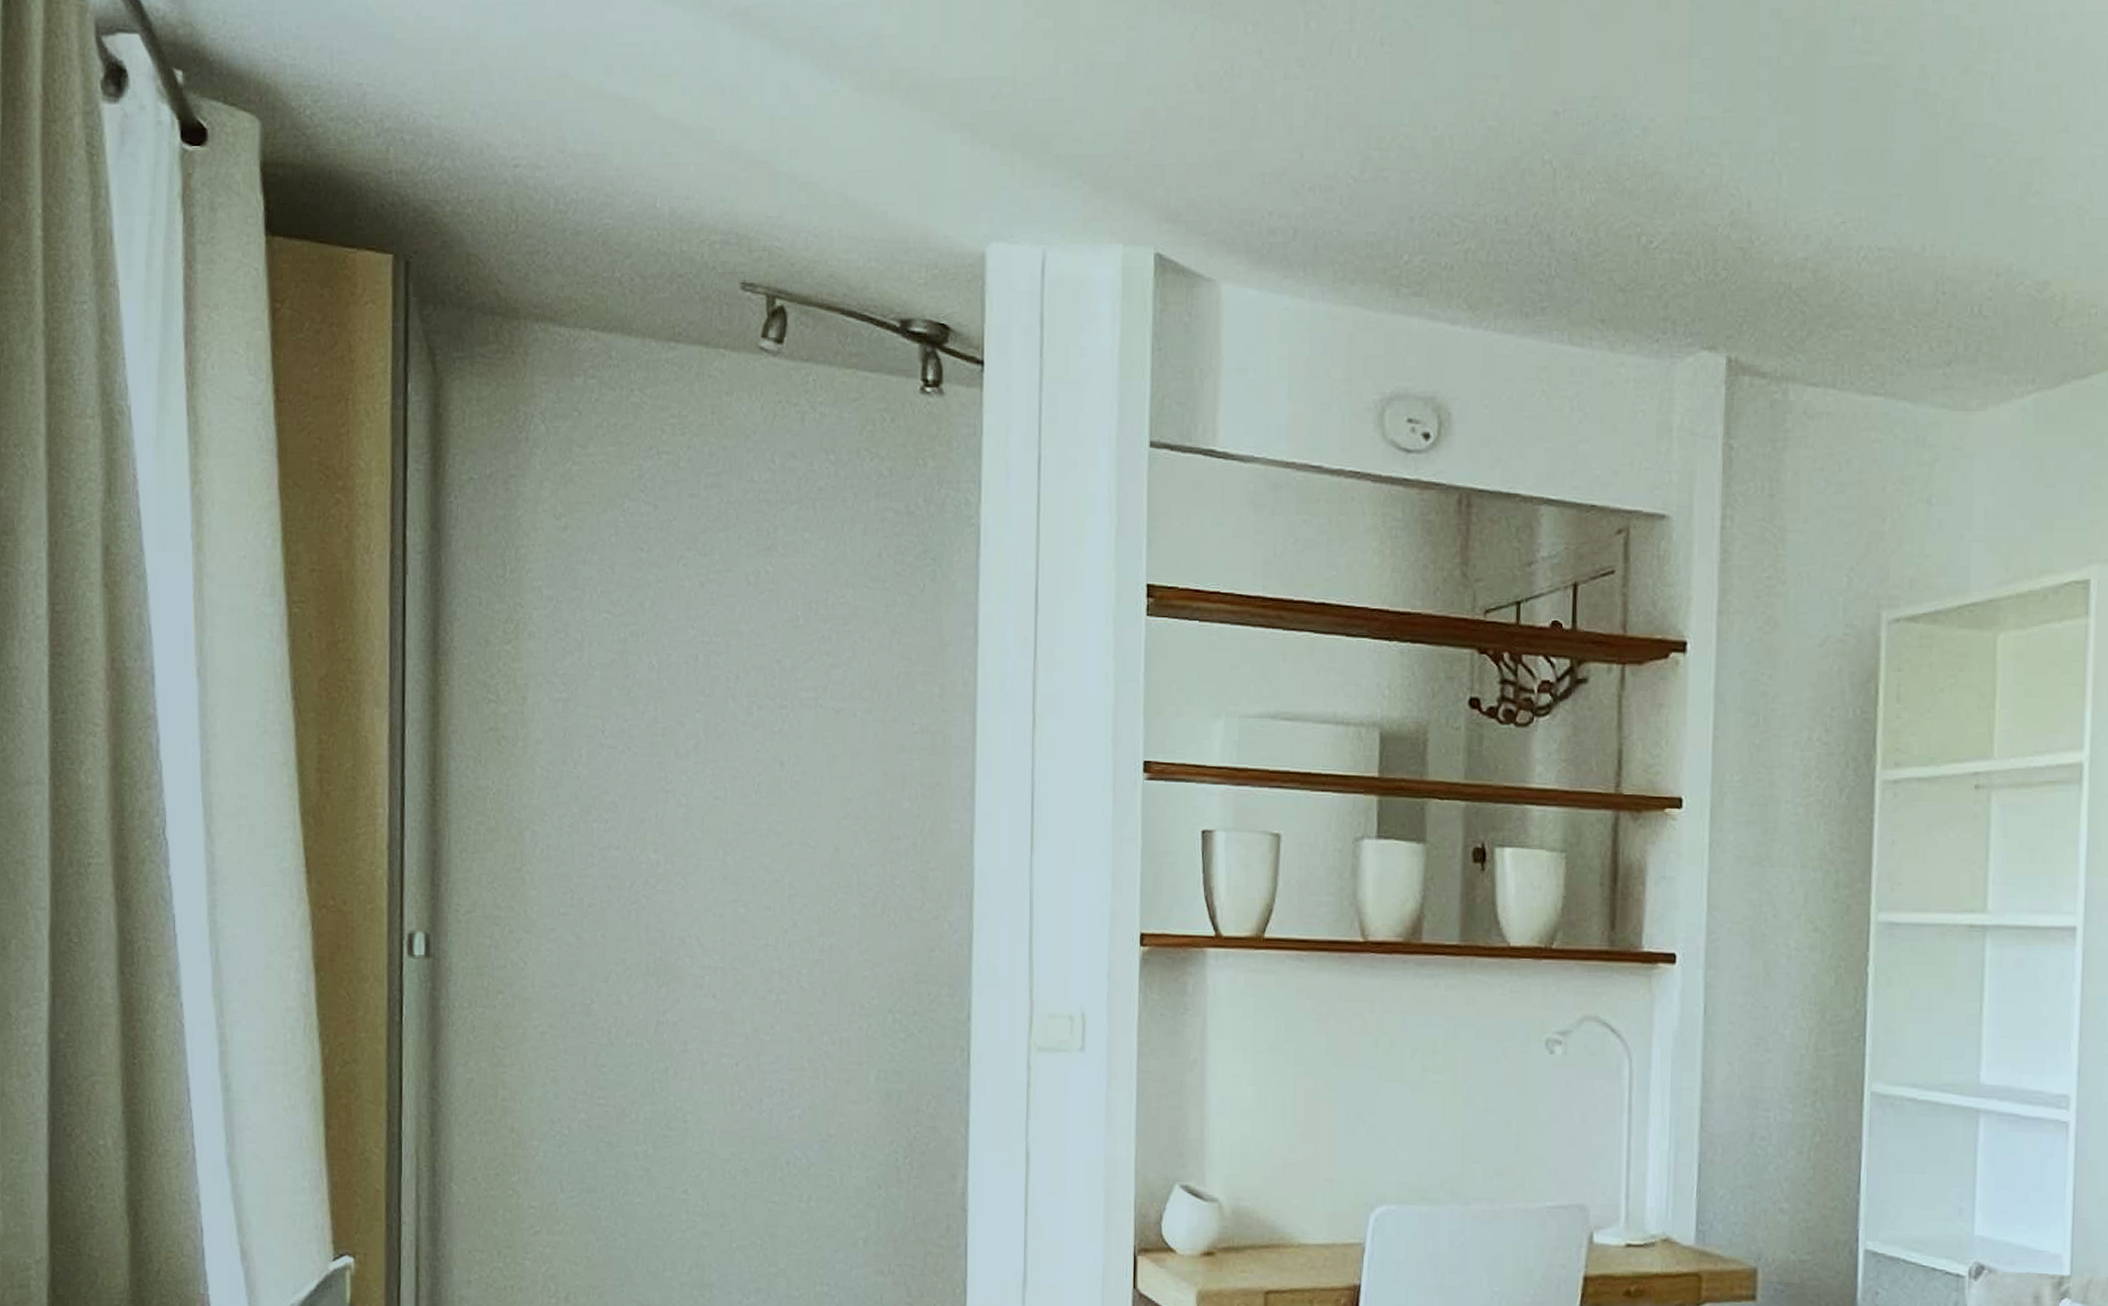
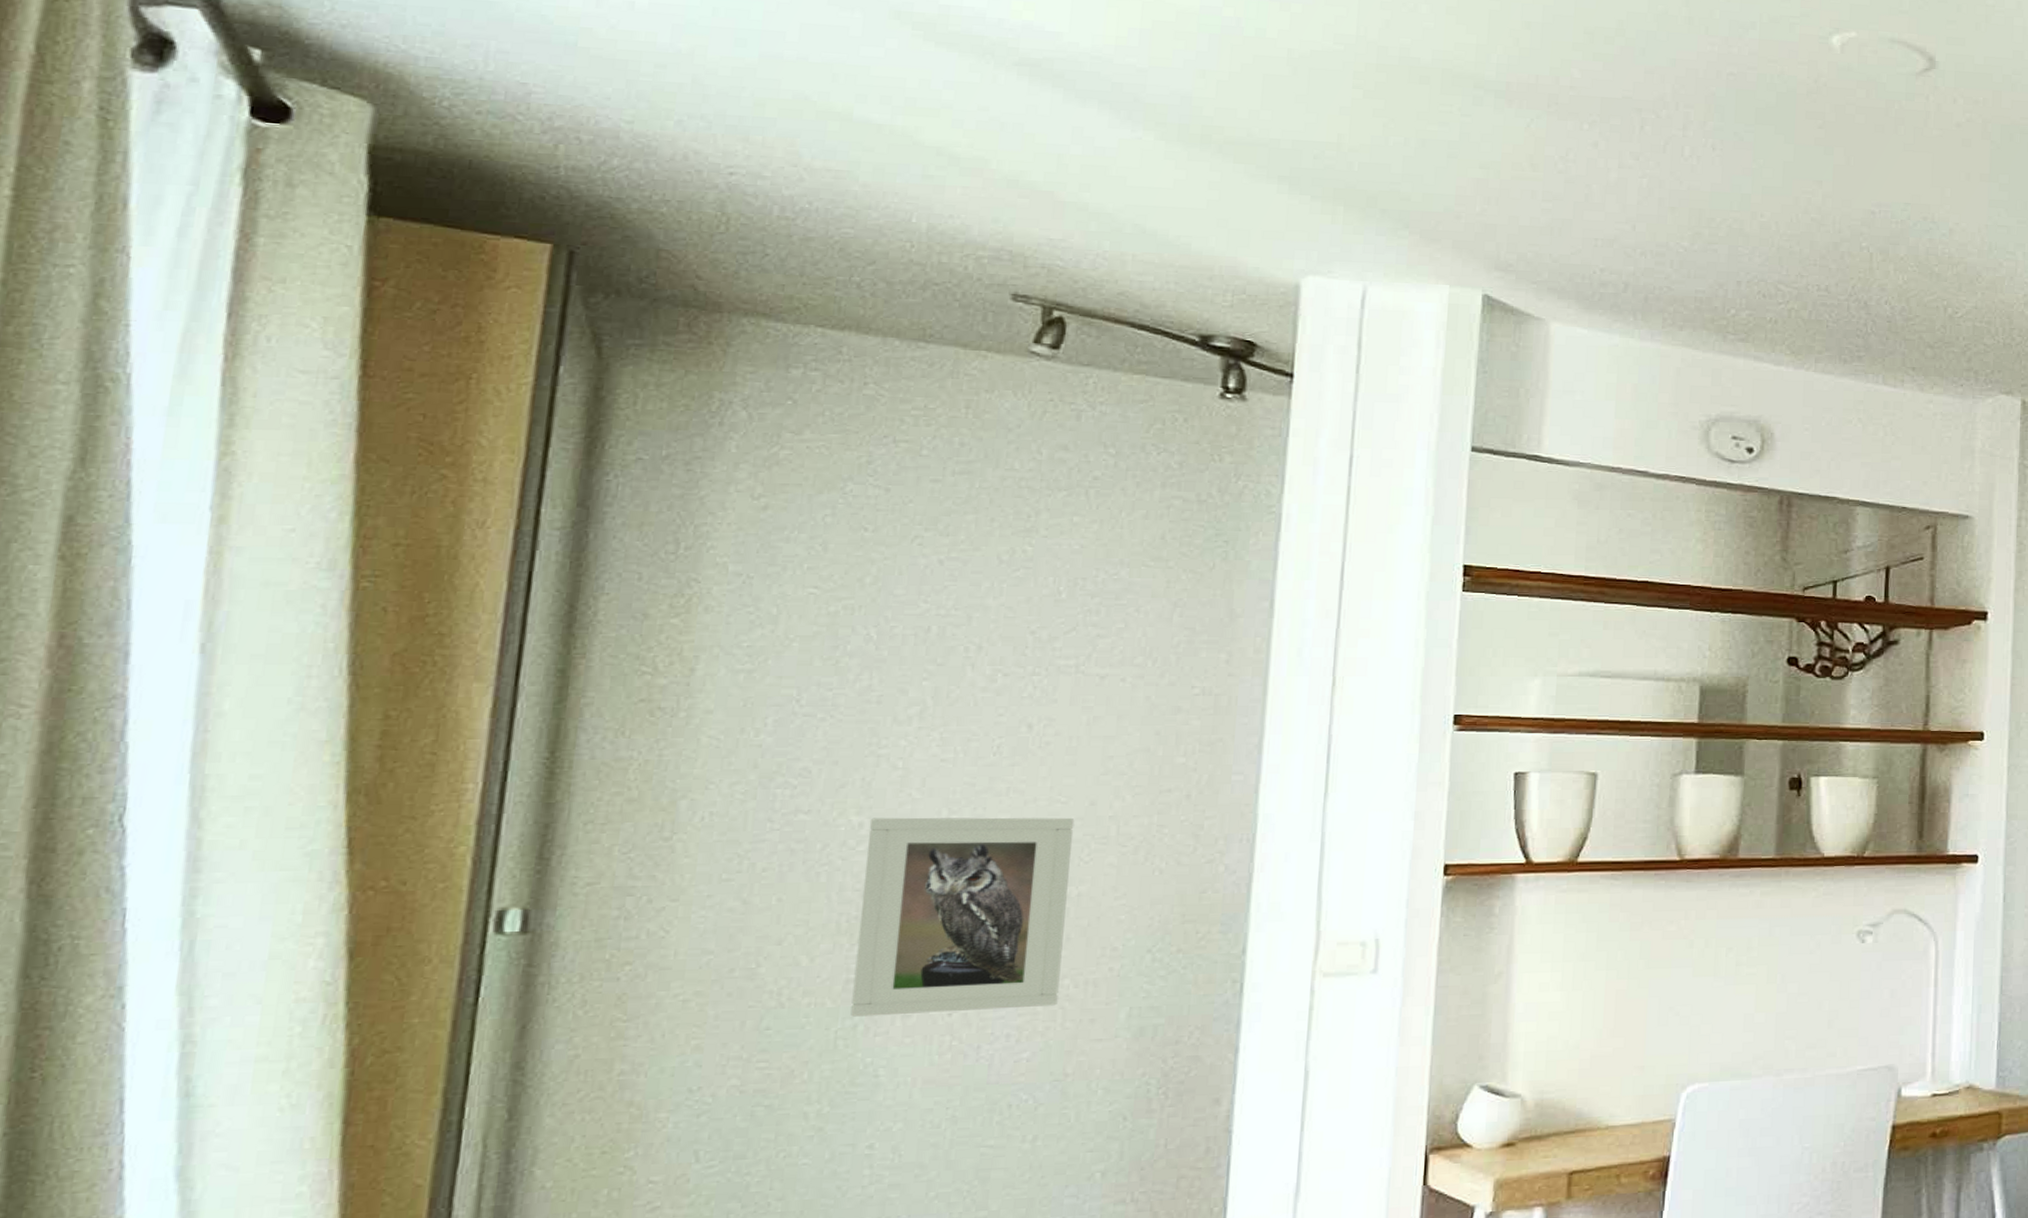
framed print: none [662,856,823,1063] -> present [850,817,1075,1017]

